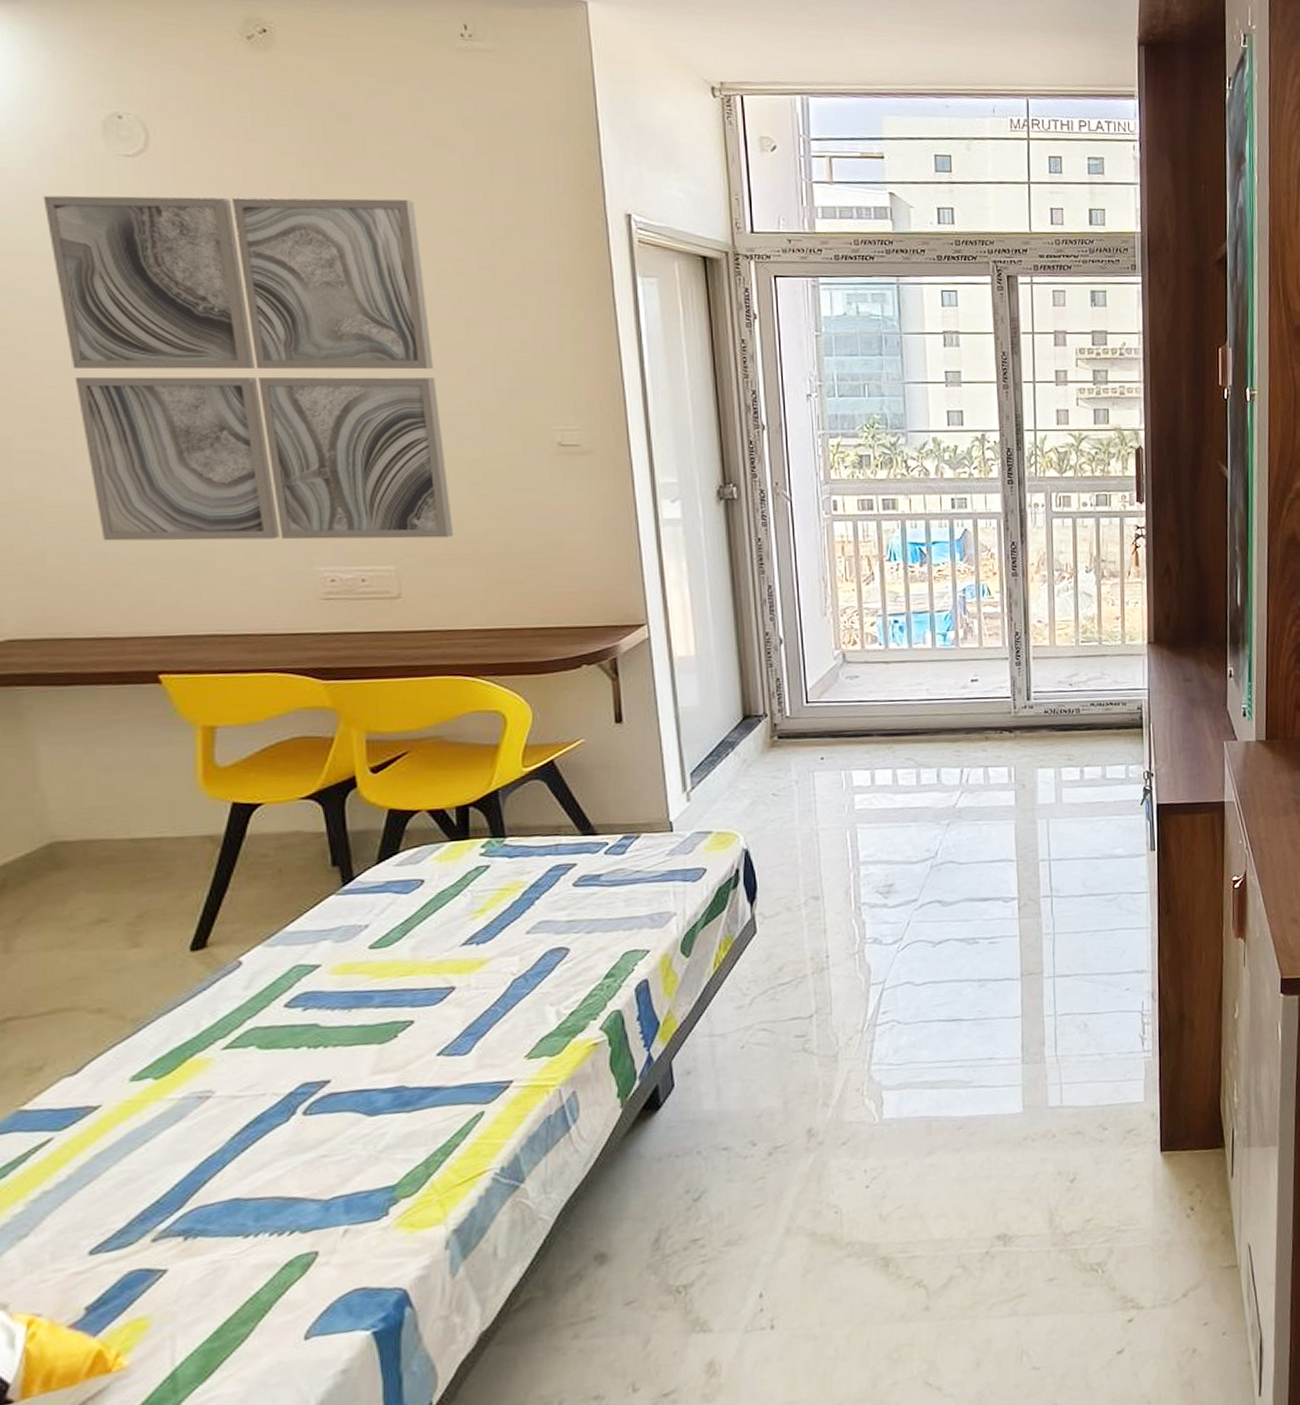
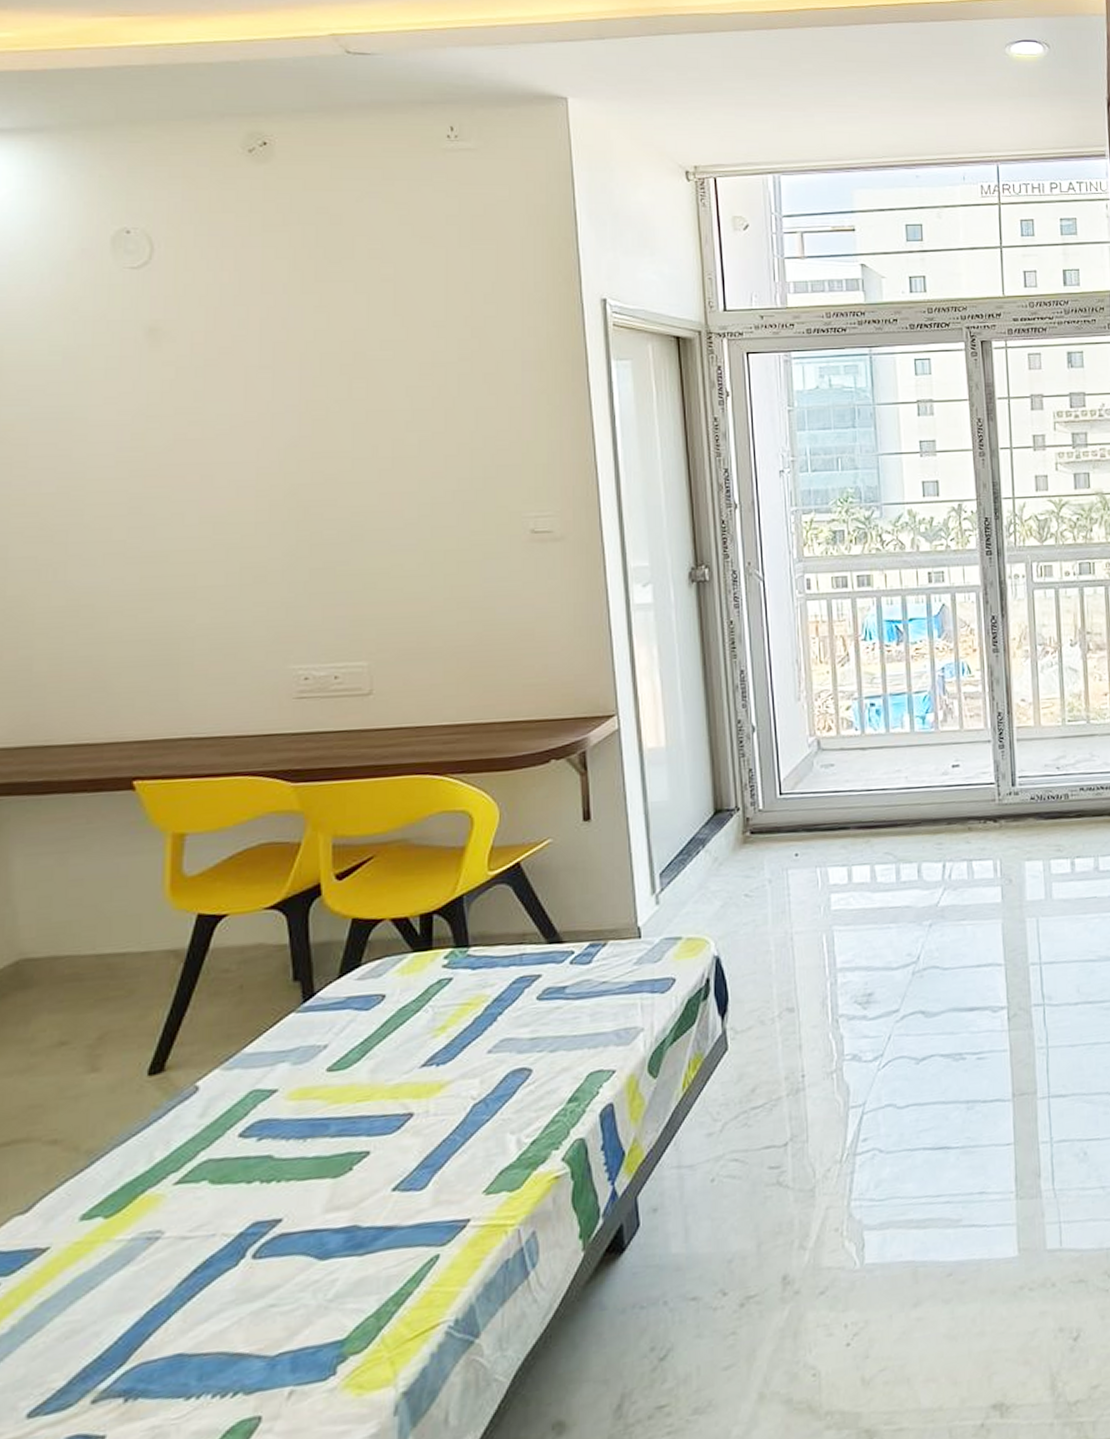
wall art: present [43,195,454,541] -> none [53,295,427,646]

